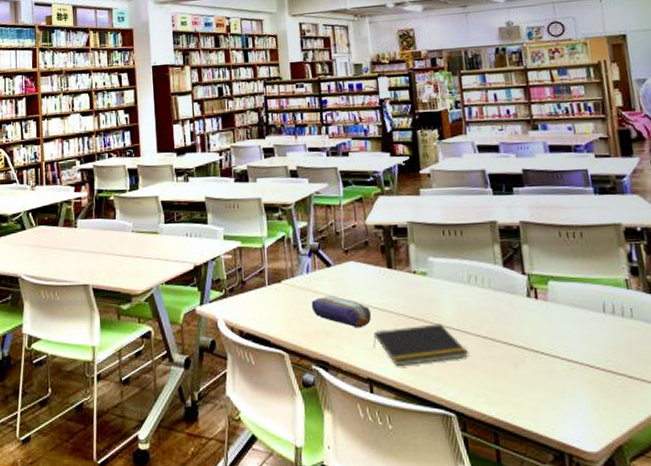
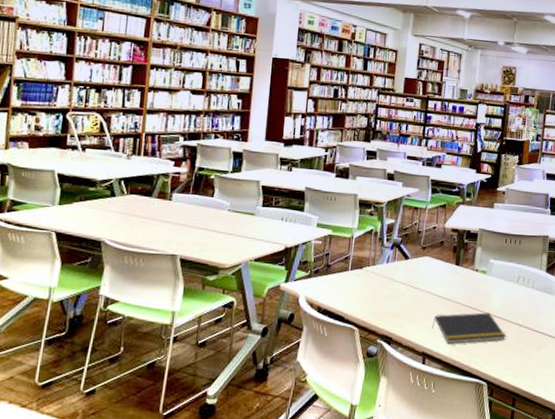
pencil case: present [311,295,371,329] -> none [385,283,435,312]

